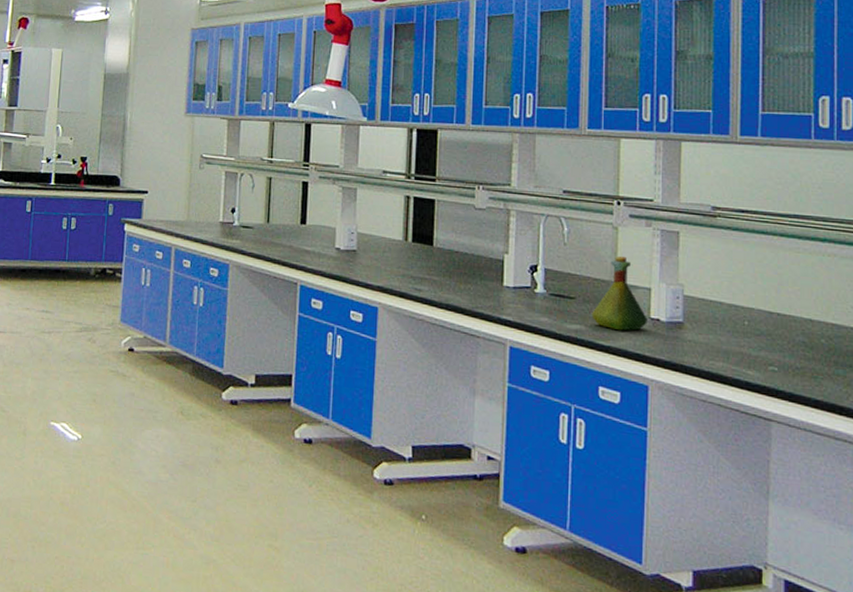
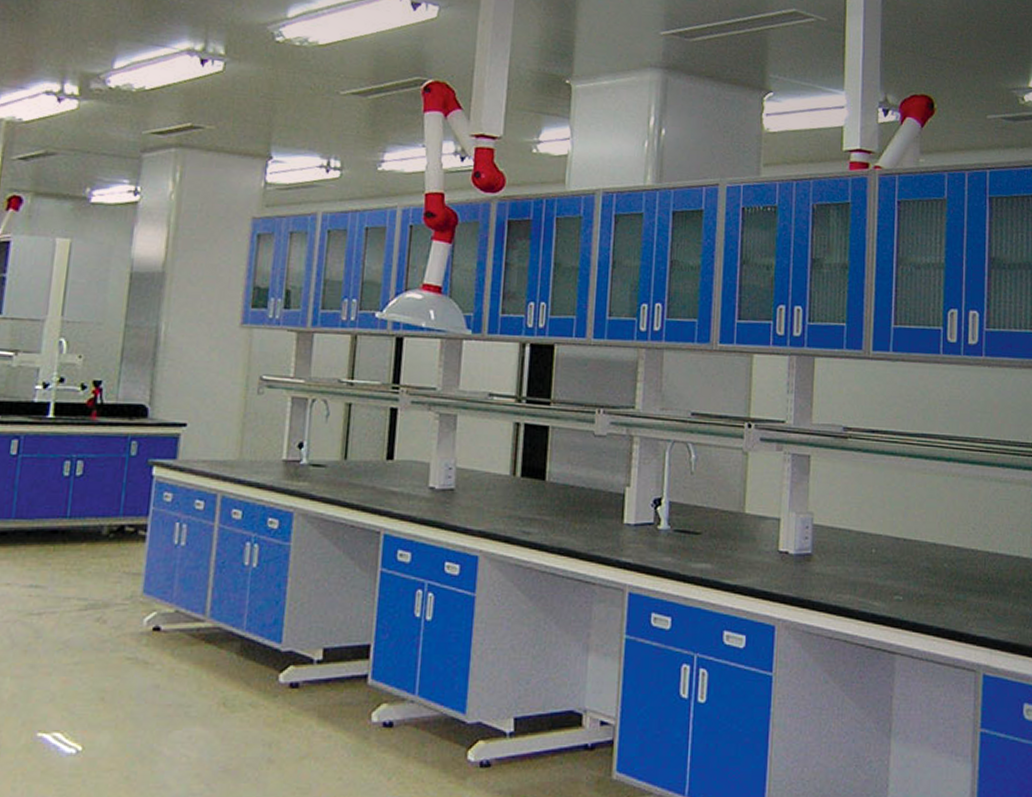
flask: present [592,256,647,331] -> none [718,484,776,567]

